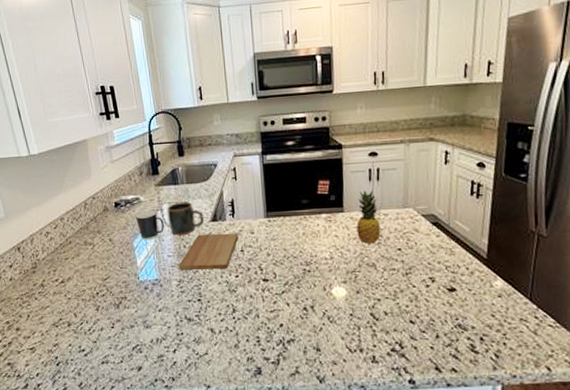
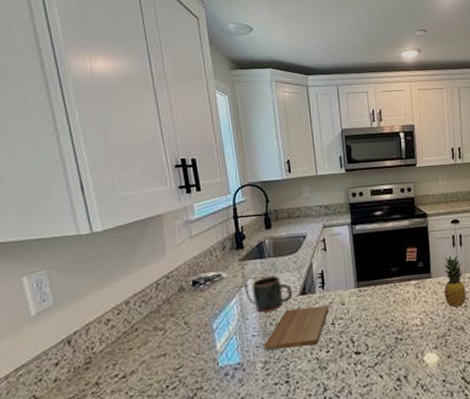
mug: present [135,211,164,240] -> none [215,287,248,320]

